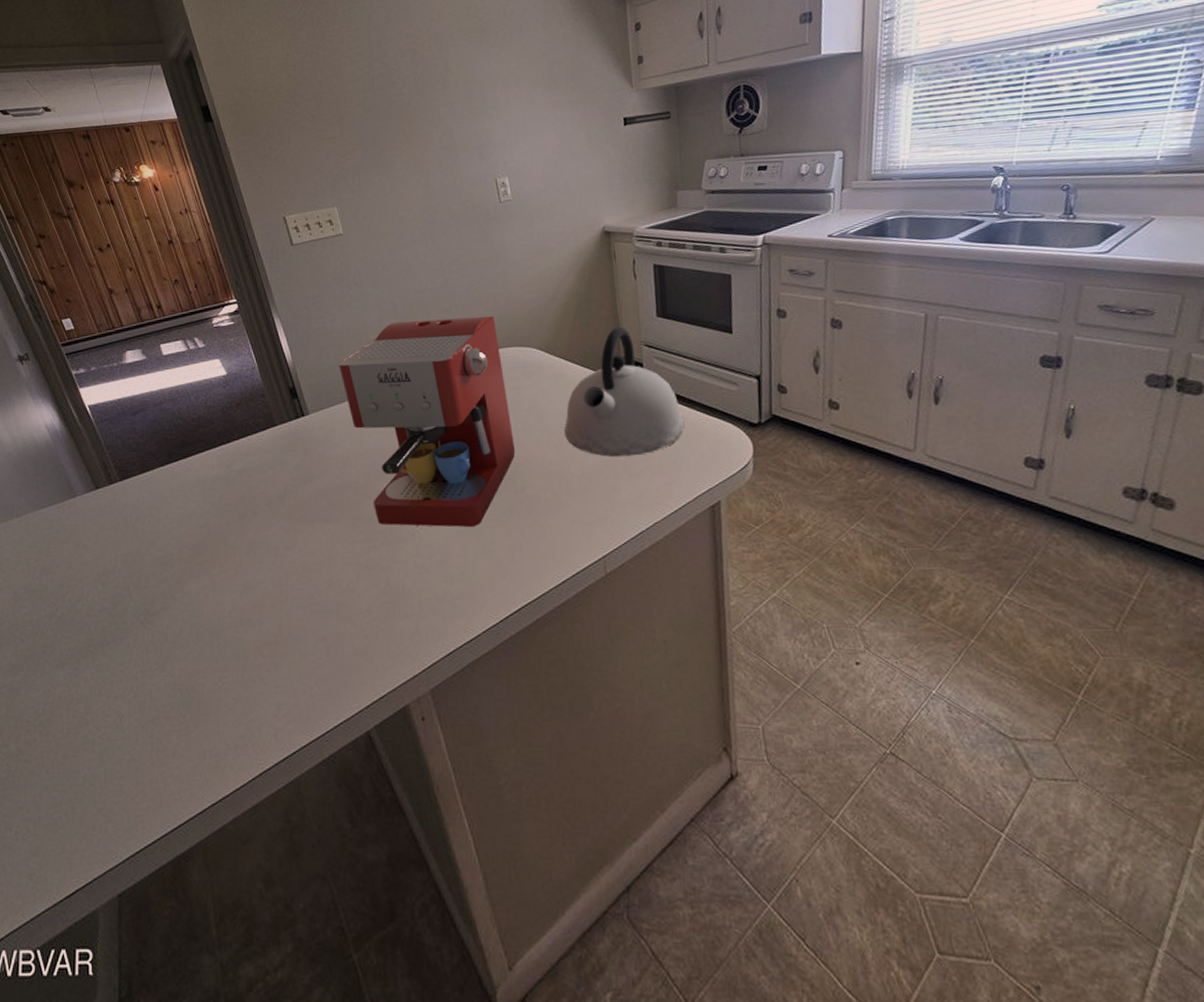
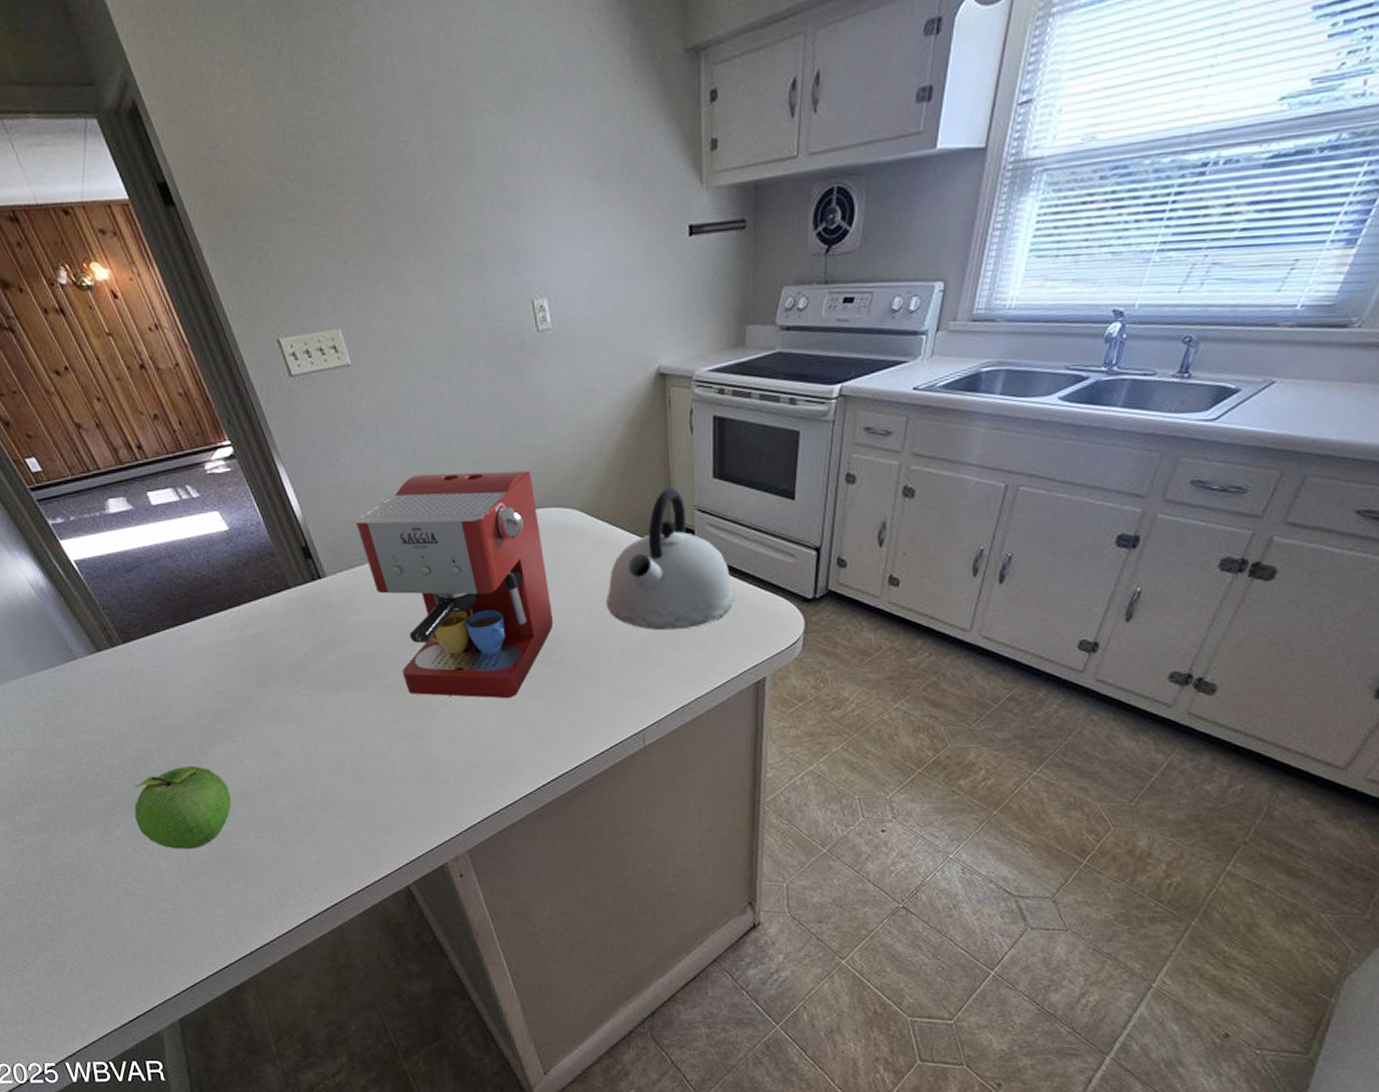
fruit: none [106,602,201,692] -> present [134,766,232,849]

